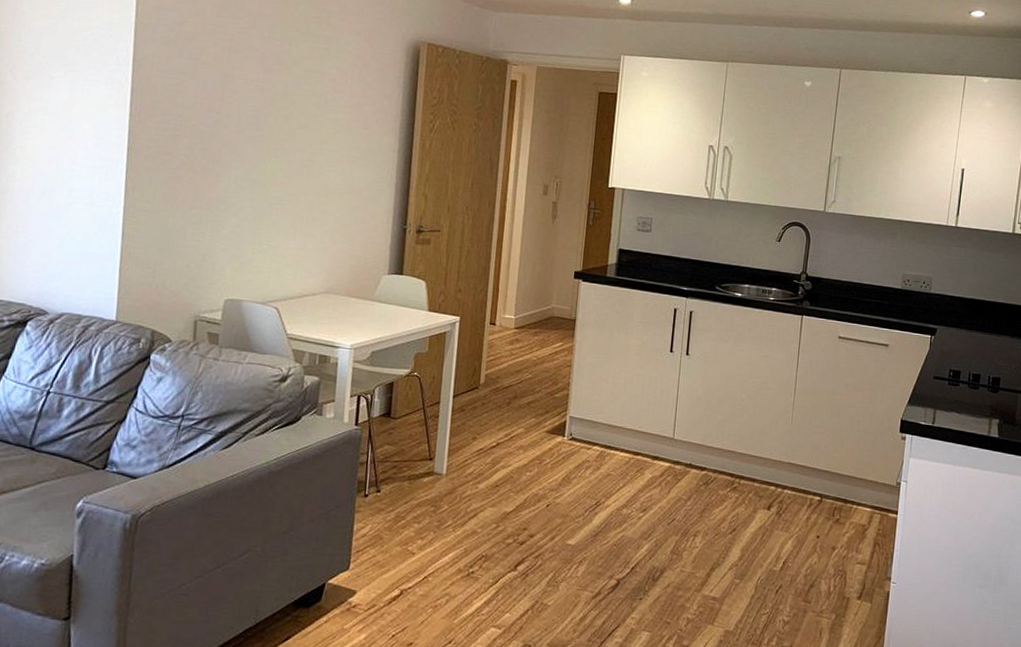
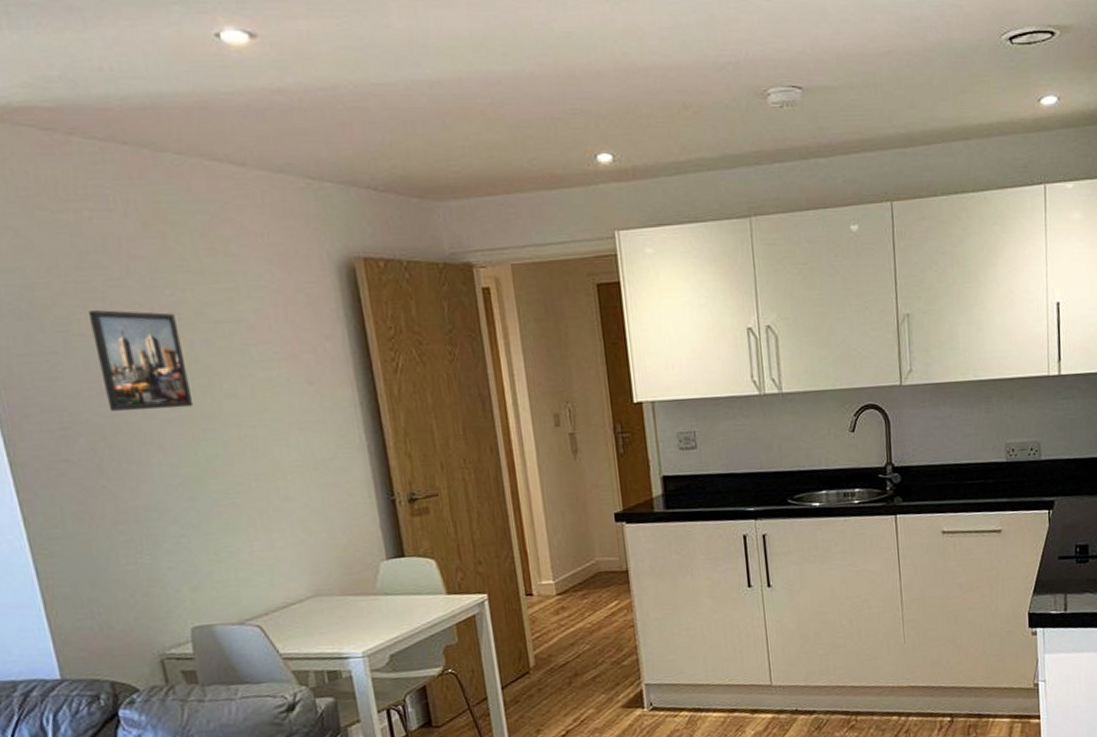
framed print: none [212,47,279,130] -> present [89,310,194,411]

